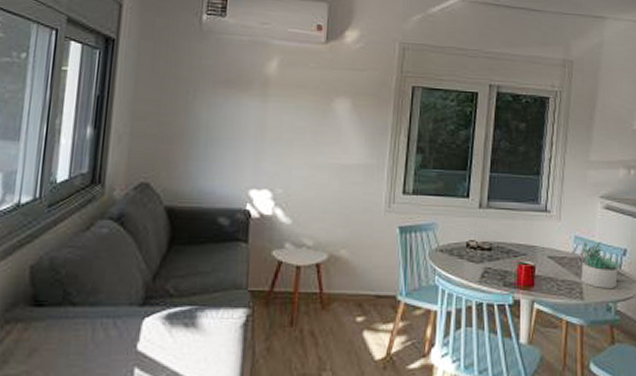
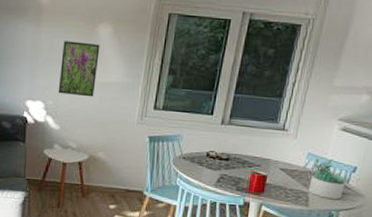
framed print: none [288,118,337,183] -> present [58,41,100,97]

